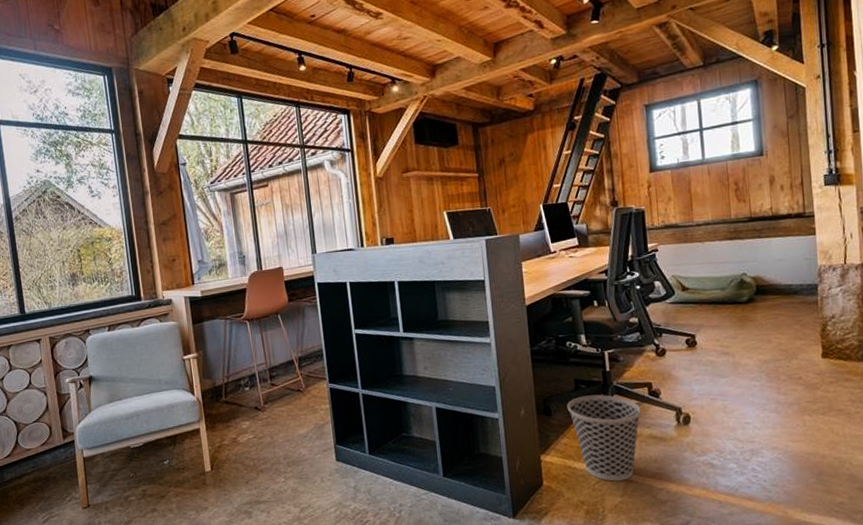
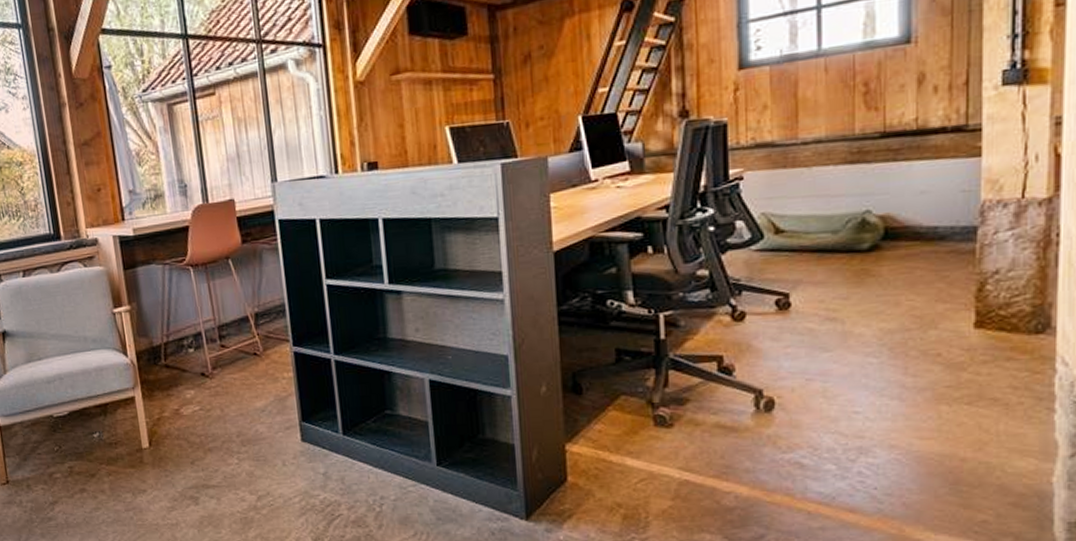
wastebasket: present [567,394,641,482] -> none [604,369,706,481]

